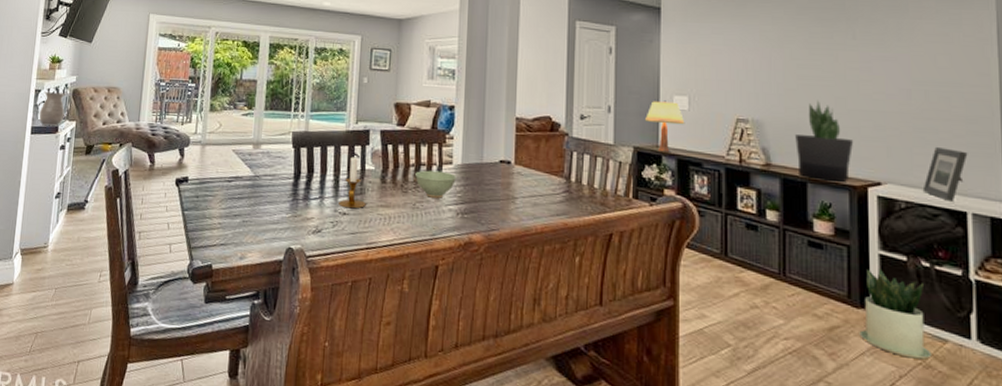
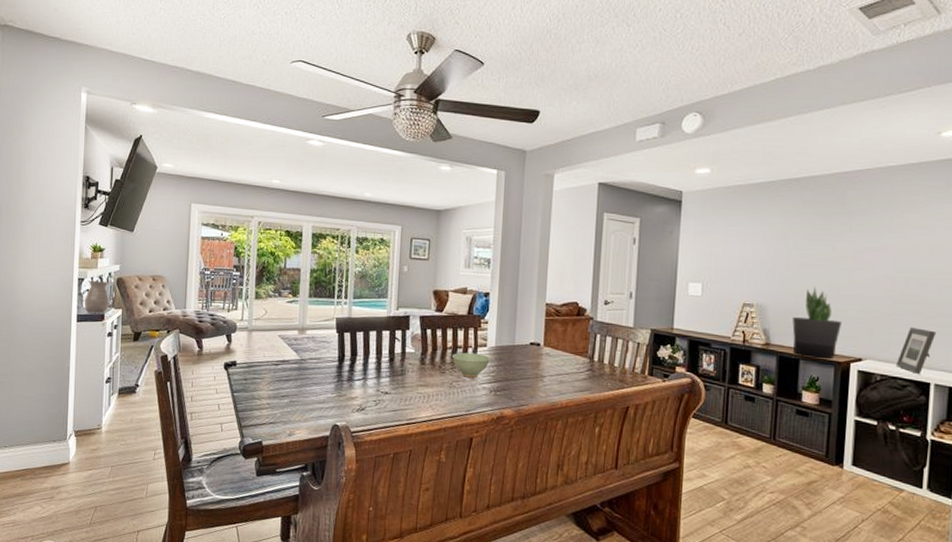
candlestick: present [339,157,366,209] -> none [381,340,407,388]
table lamp: present [645,100,685,154] -> none [663,287,698,335]
planter: present [859,268,932,360] -> none [832,432,890,506]

